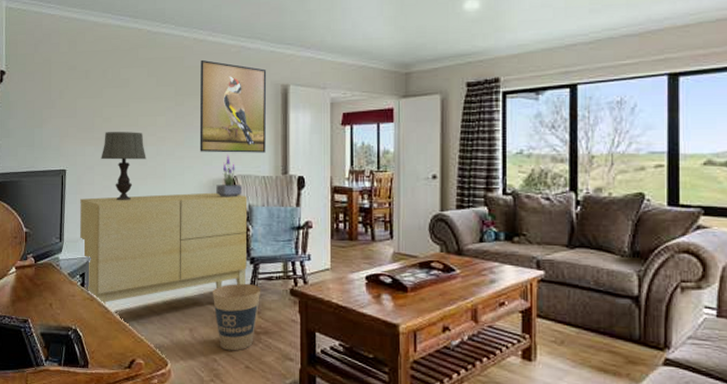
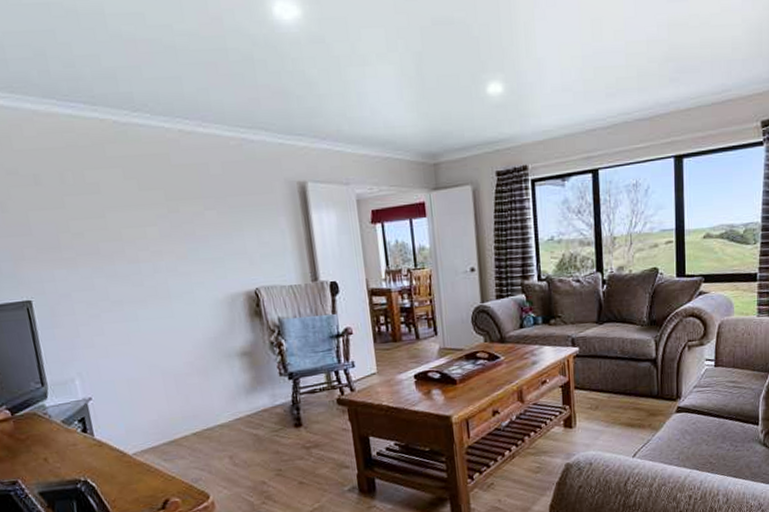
sideboard: present [80,192,248,304] -> none [59,308,286,448]
table lamp: present [101,132,146,201] -> none [78,247,141,331]
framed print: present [199,59,267,153] -> none [192,155,290,265]
trash can: present [212,284,261,351] -> none [249,400,306,471]
potted plant: present [216,154,241,197] -> none [236,265,268,313]

